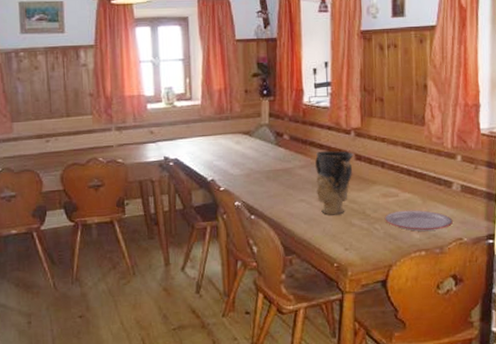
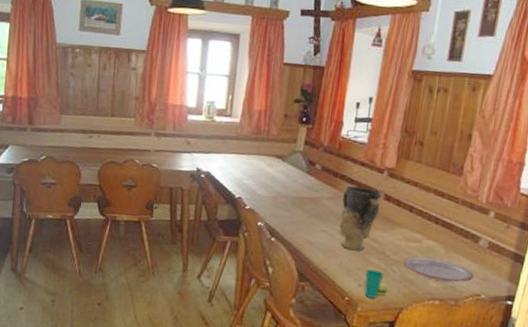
cup: none [350,231,375,260] -> present [364,269,389,298]

